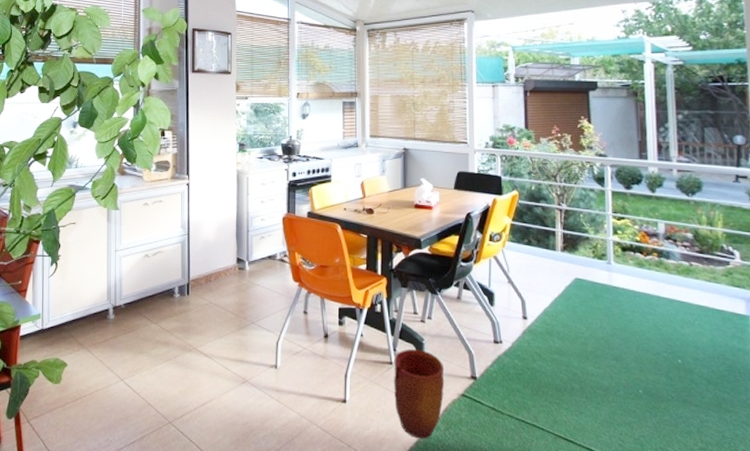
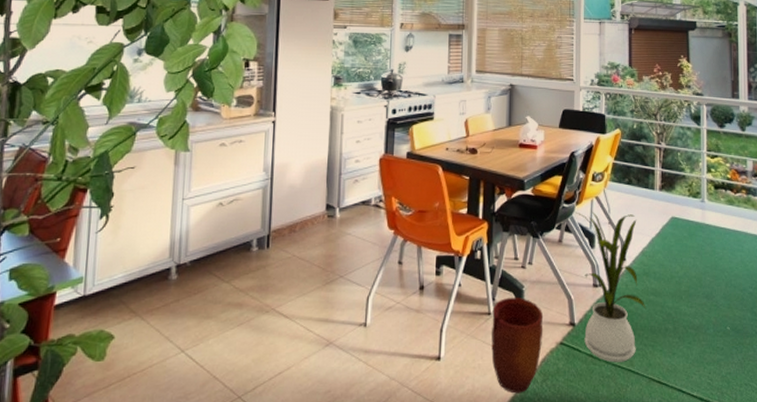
house plant: none [472,270,550,417] -> present [574,211,646,363]

